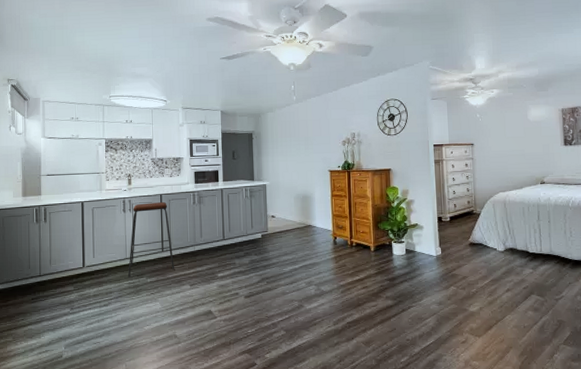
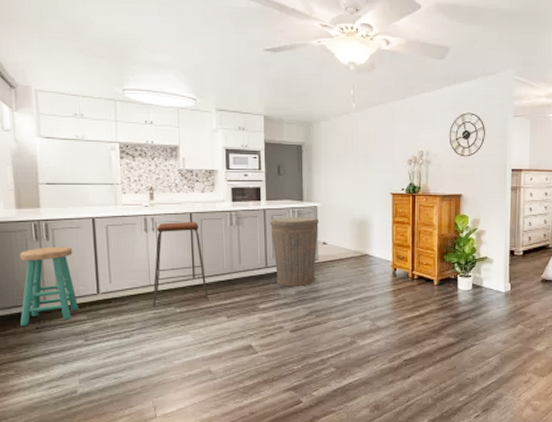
stool: none [19,227,67,297] -> present [20,246,79,326]
trash can: none [227,194,268,256] -> present [270,217,319,286]

